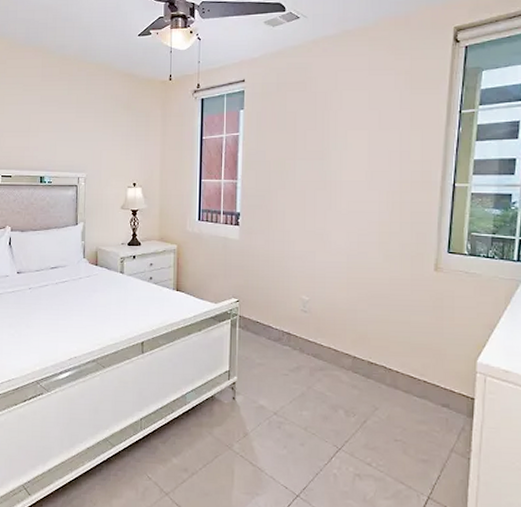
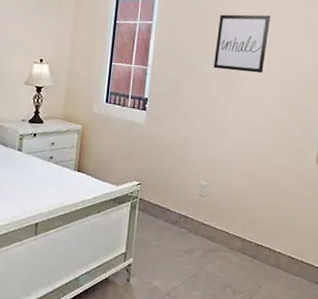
wall art: none [307,110,368,175] -> present [213,14,270,74]

